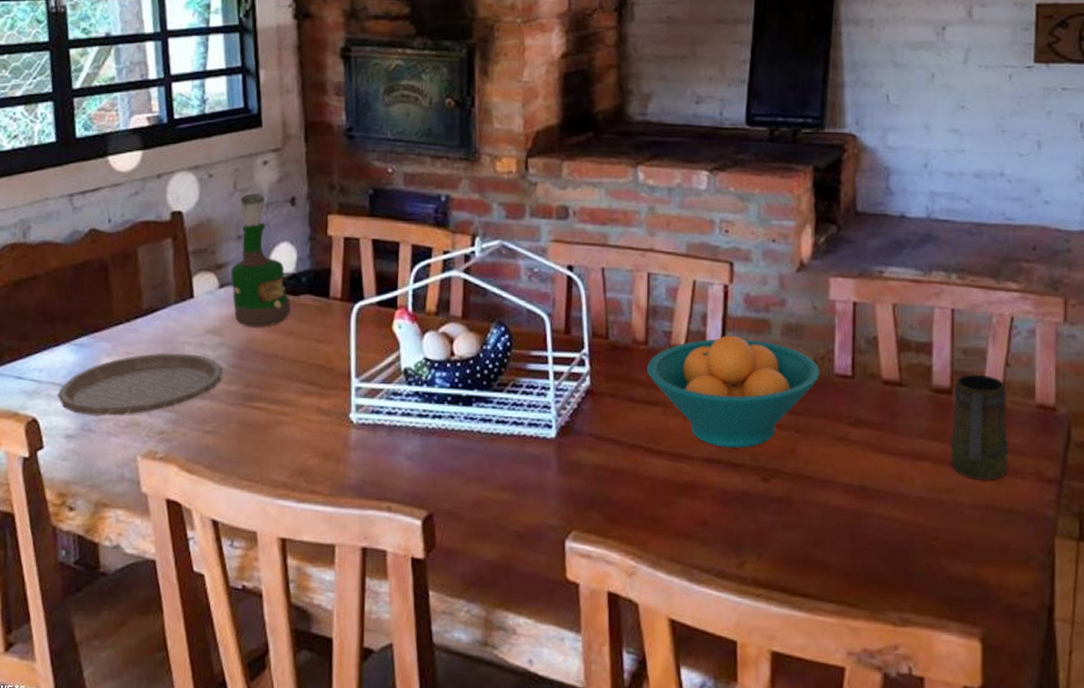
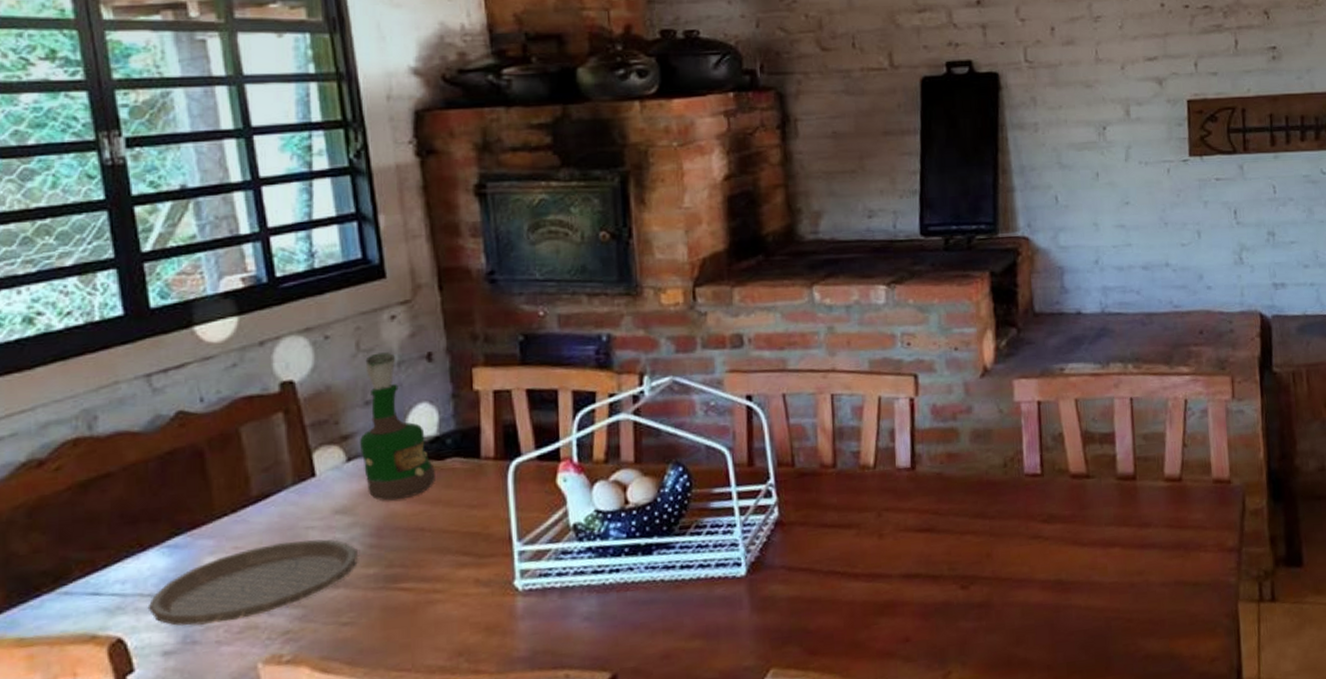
fruit bowl: present [646,335,820,449] -> none [836,447,1010,562]
mug: present [950,374,1009,480] -> none [1137,457,1192,559]

